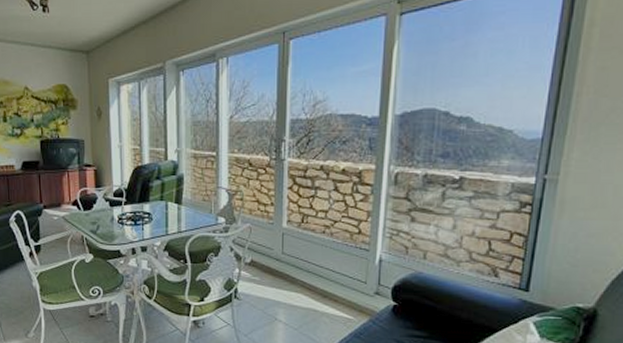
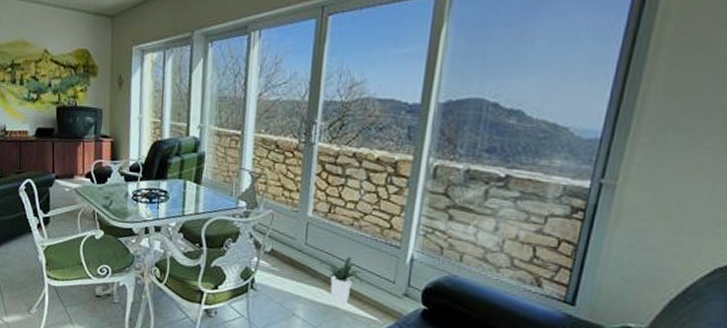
potted plant: none [297,262,339,308] -> present [320,257,366,306]

